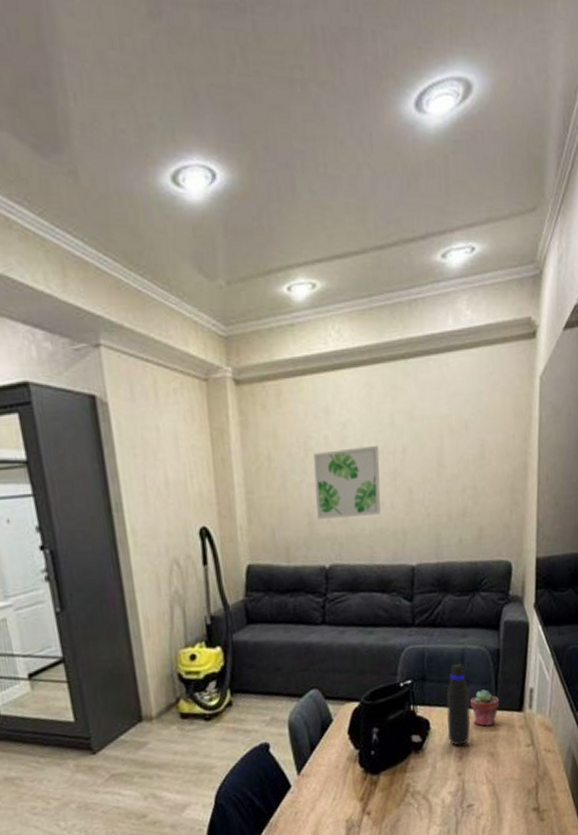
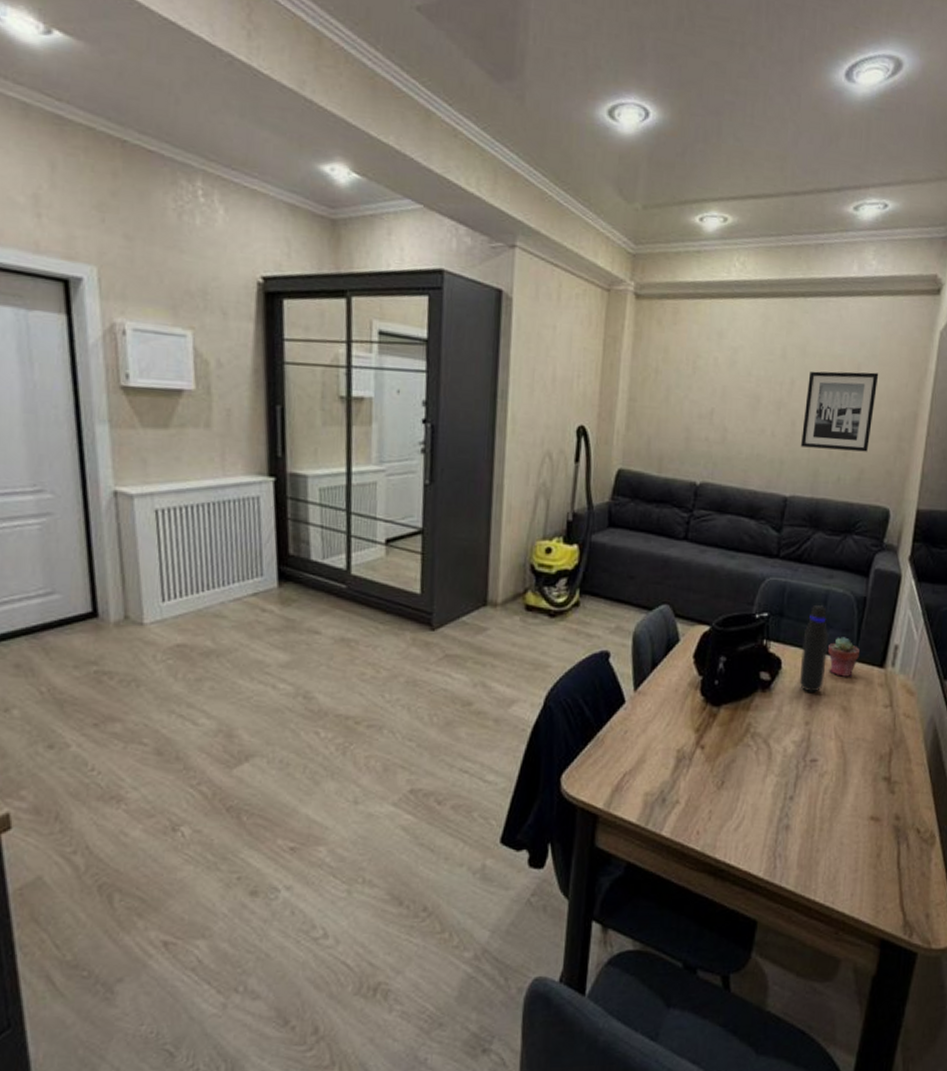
wall art: present [313,445,381,519] -> none [694,372,767,441]
wall art: none [419,428,487,514] -> present [801,371,879,452]

